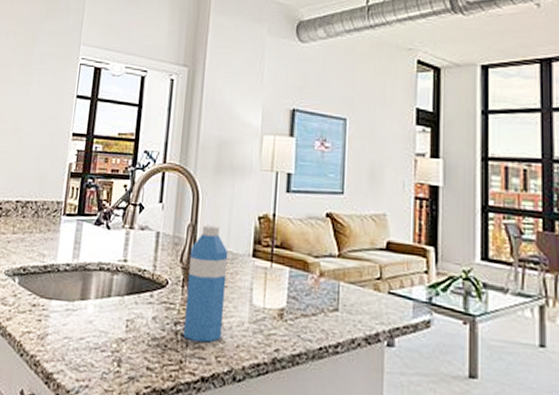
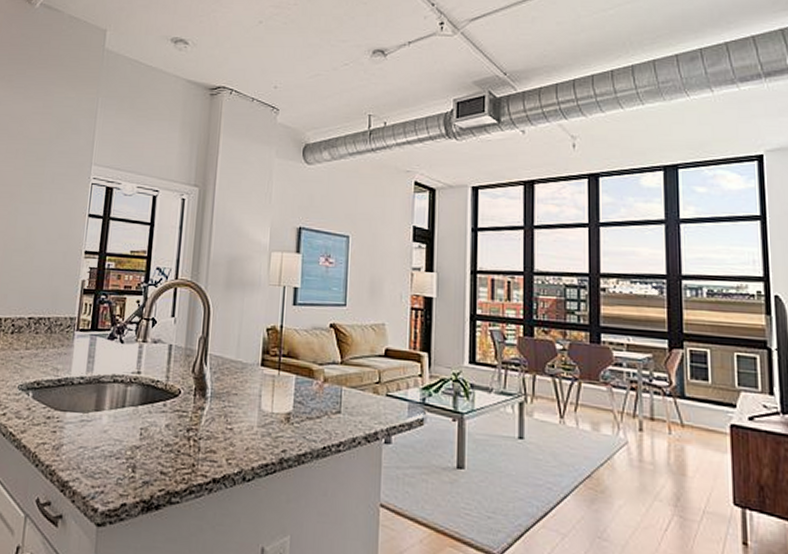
water bottle: present [182,225,229,343] -> none [195,337,238,447]

